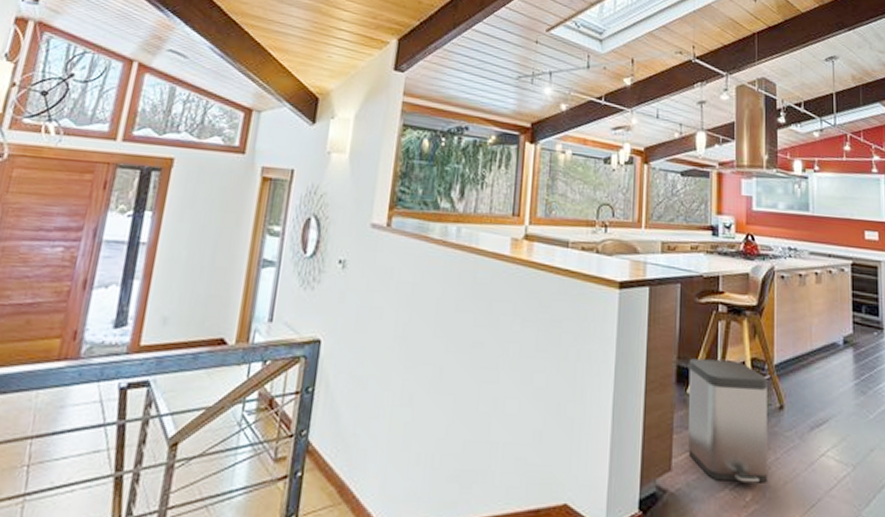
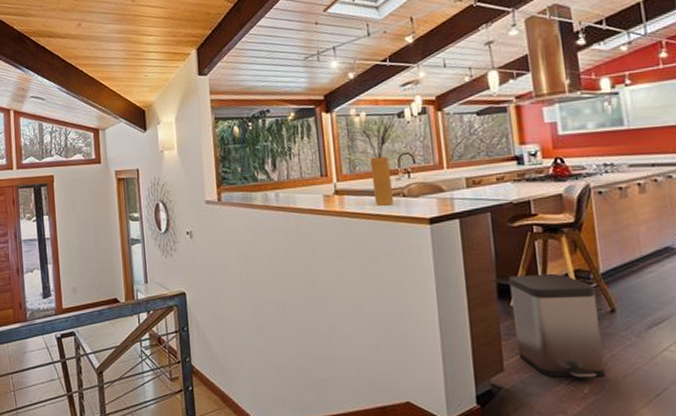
vase: none [566,159,601,261] -> present [362,116,395,206]

